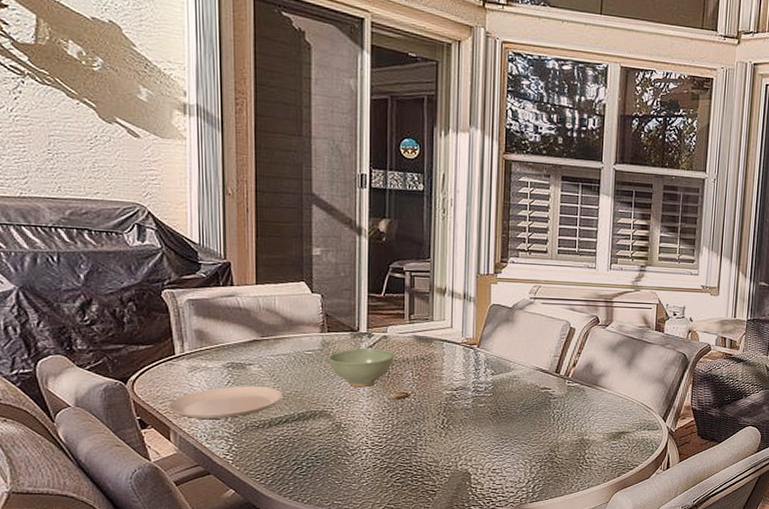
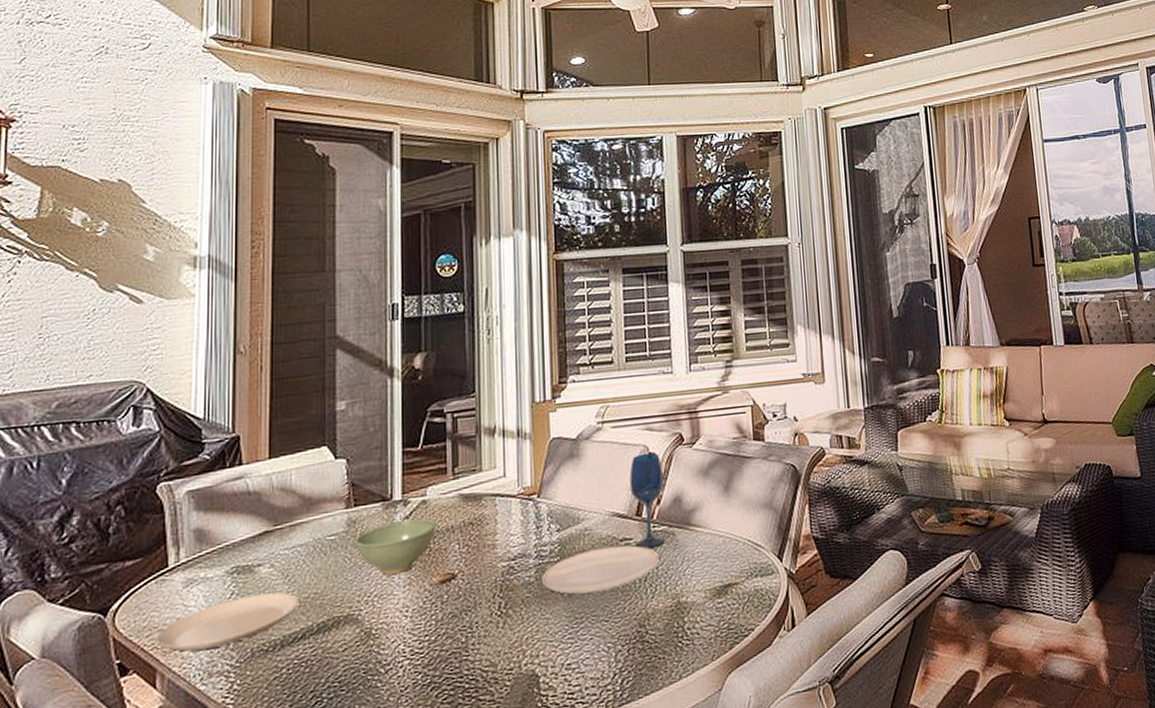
plate: none [477,392,570,423] -> present [542,545,659,595]
wineglass: none [552,327,581,398] -> present [629,453,665,549]

